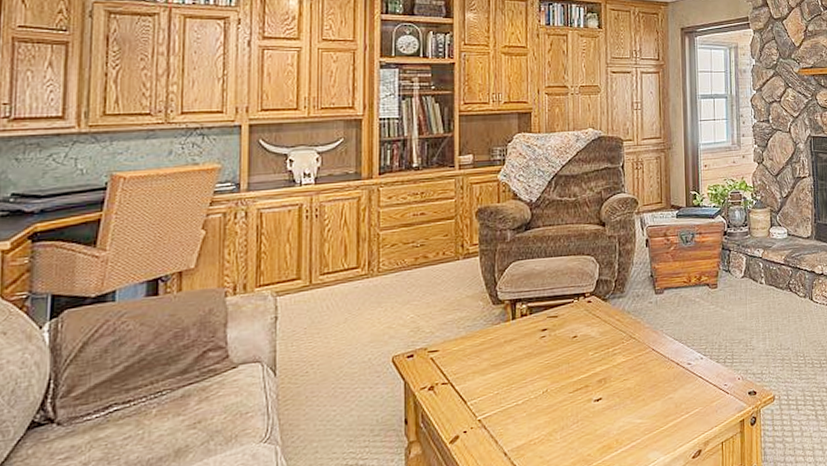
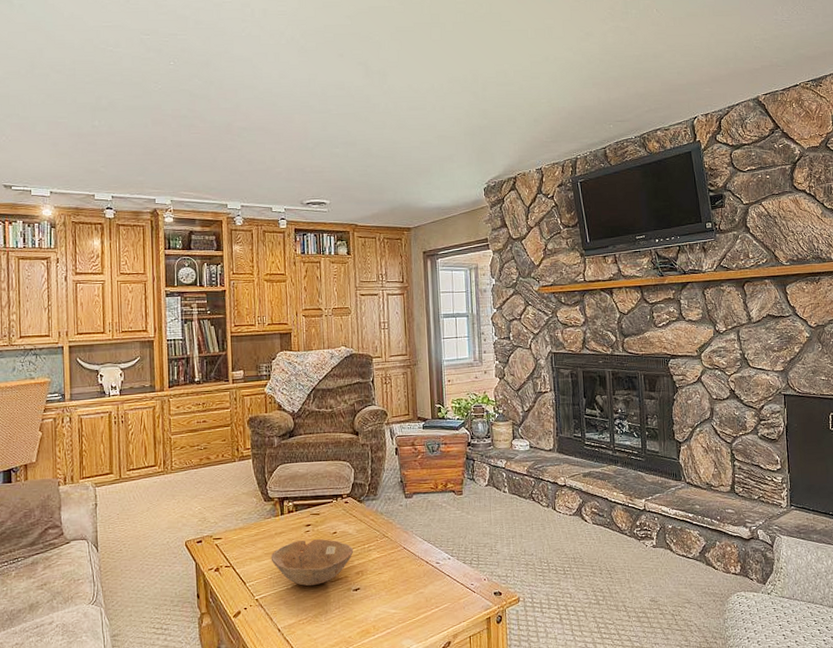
bowl: none [498,344,596,400] -> present [270,538,354,586]

